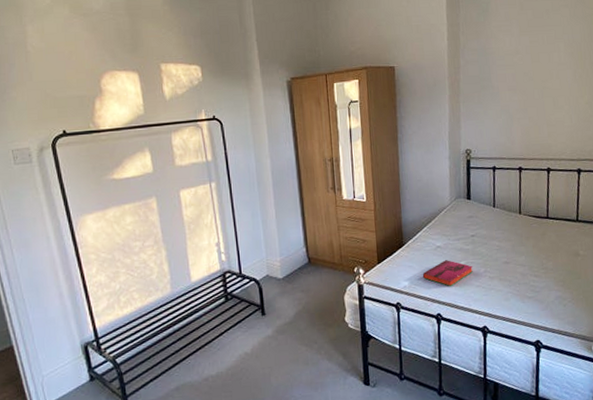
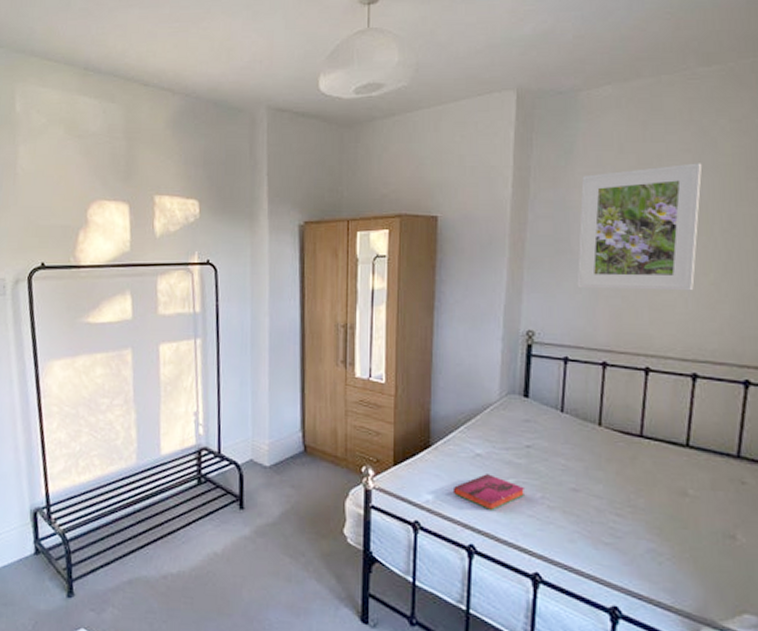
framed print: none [496,15,576,114] -> present [576,163,702,291]

